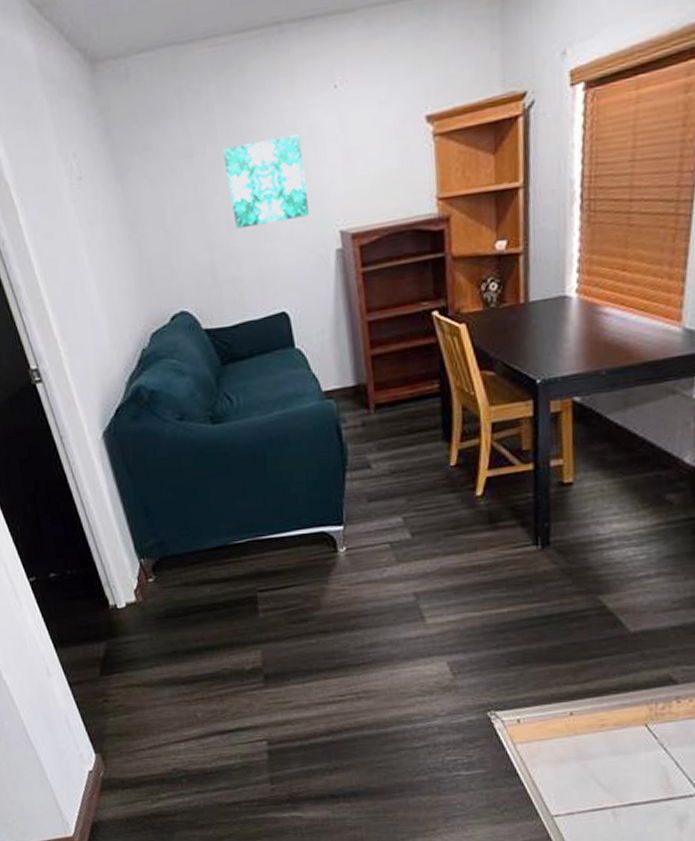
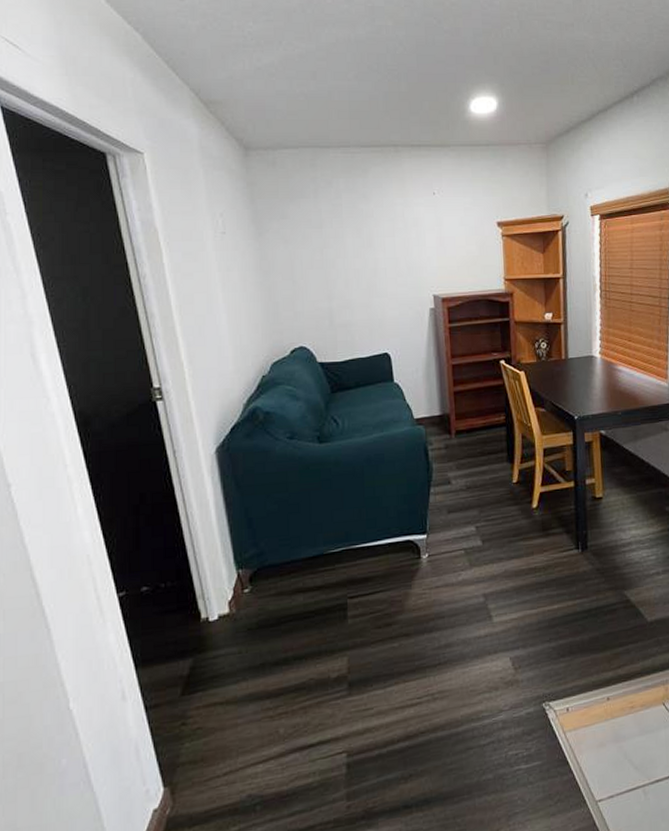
wall art: present [222,134,309,229] -> none [346,222,410,286]

